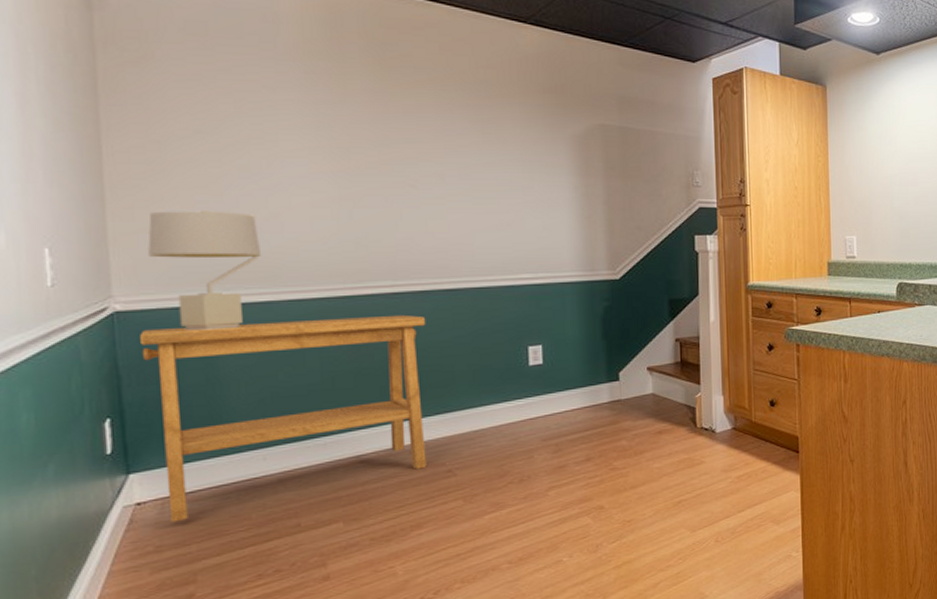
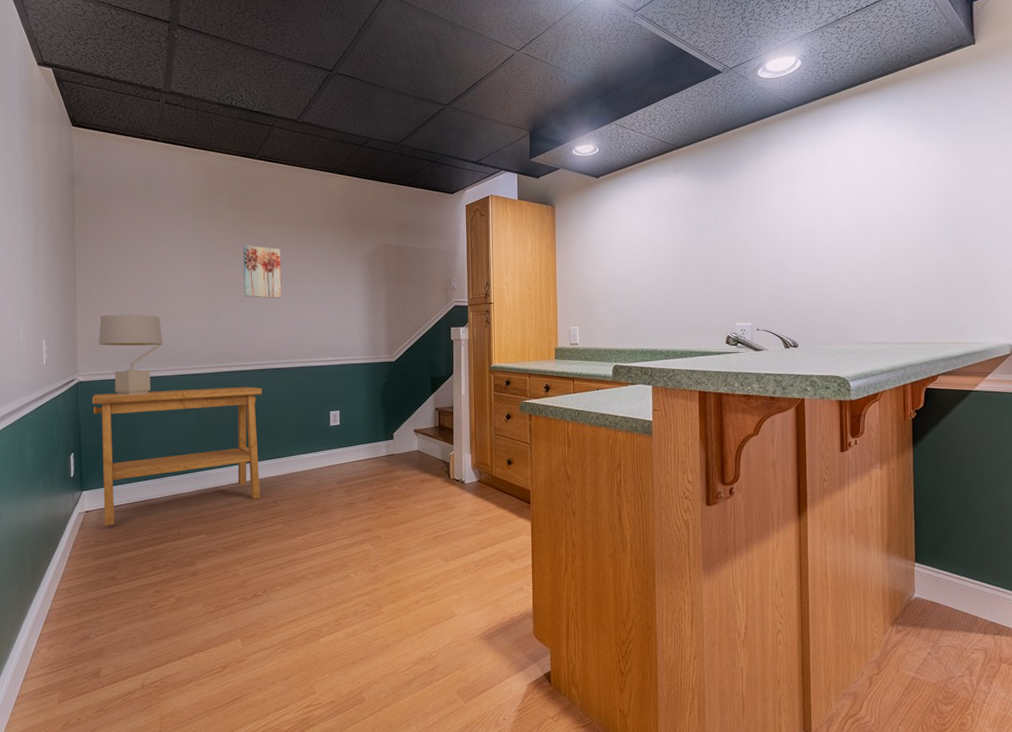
wall art: none [389,116,452,194] -> present [243,245,282,299]

